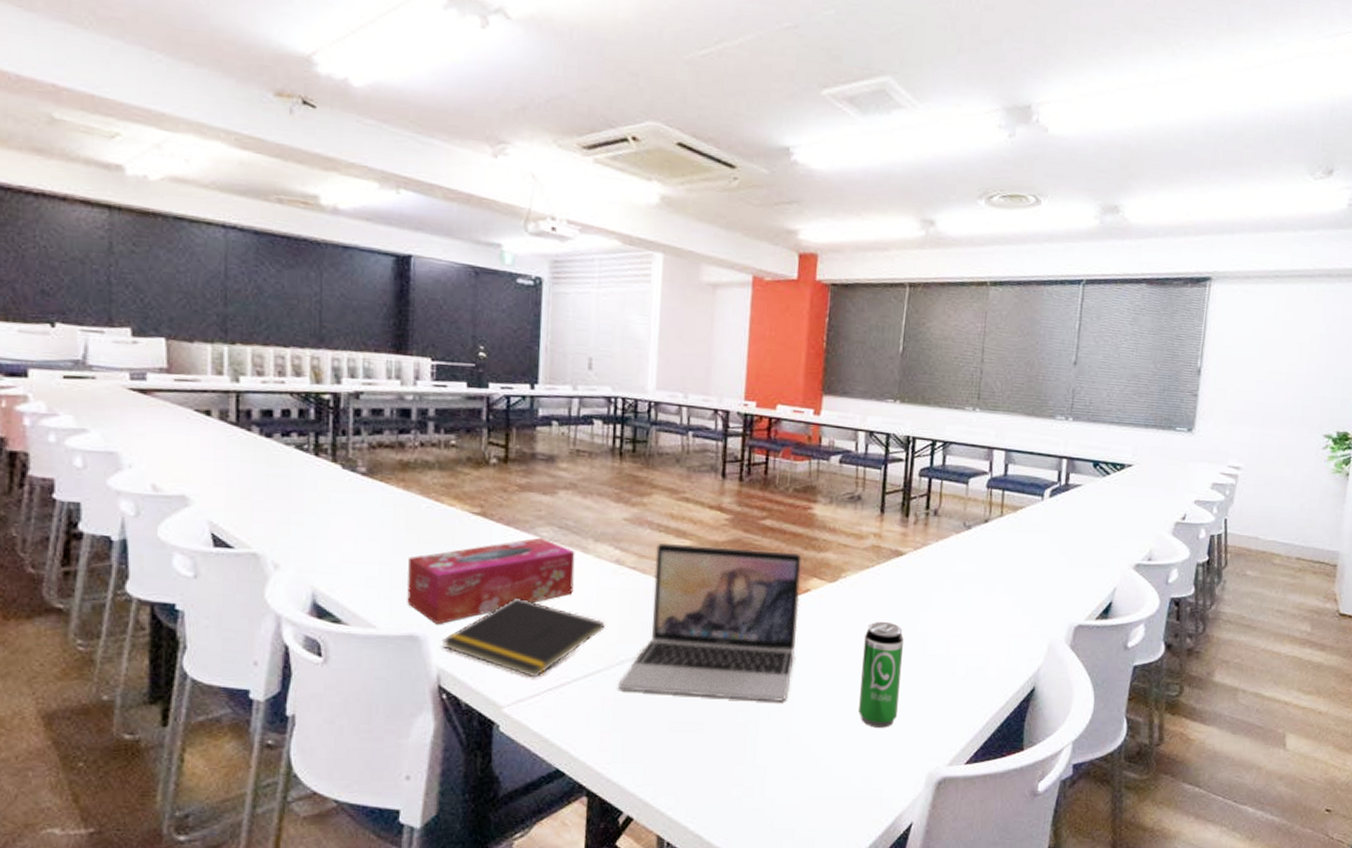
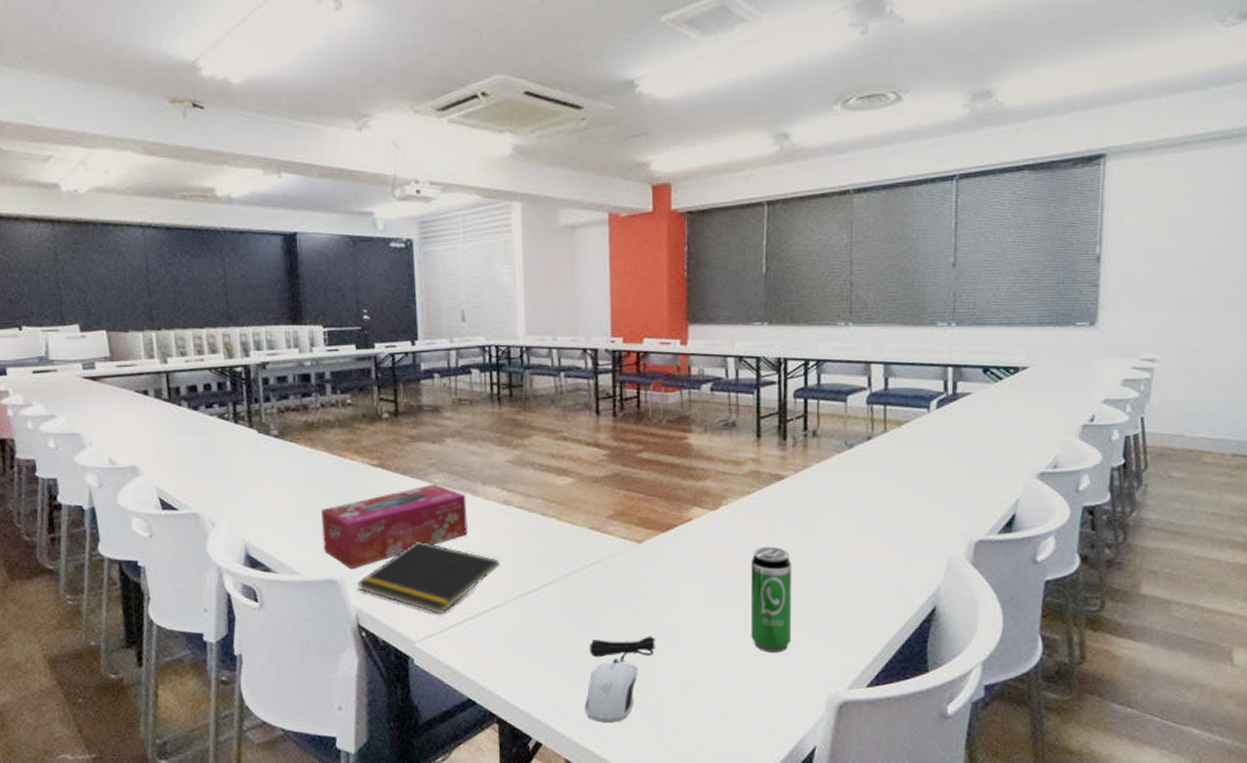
laptop: present [619,544,802,701] -> none [517,481,683,629]
computer mouse: none [682,707,763,797] -> present [585,636,656,722]

